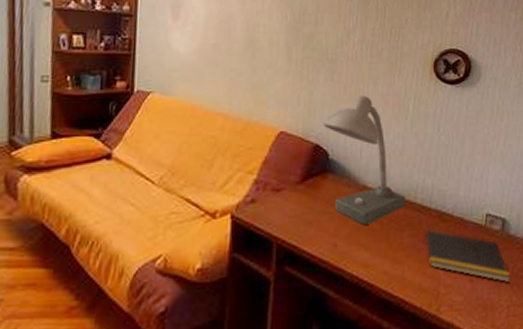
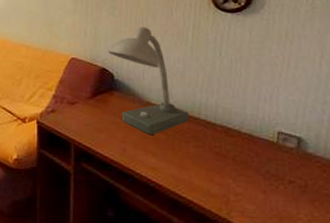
notepad: present [423,230,510,283] -> none [209,143,310,199]

